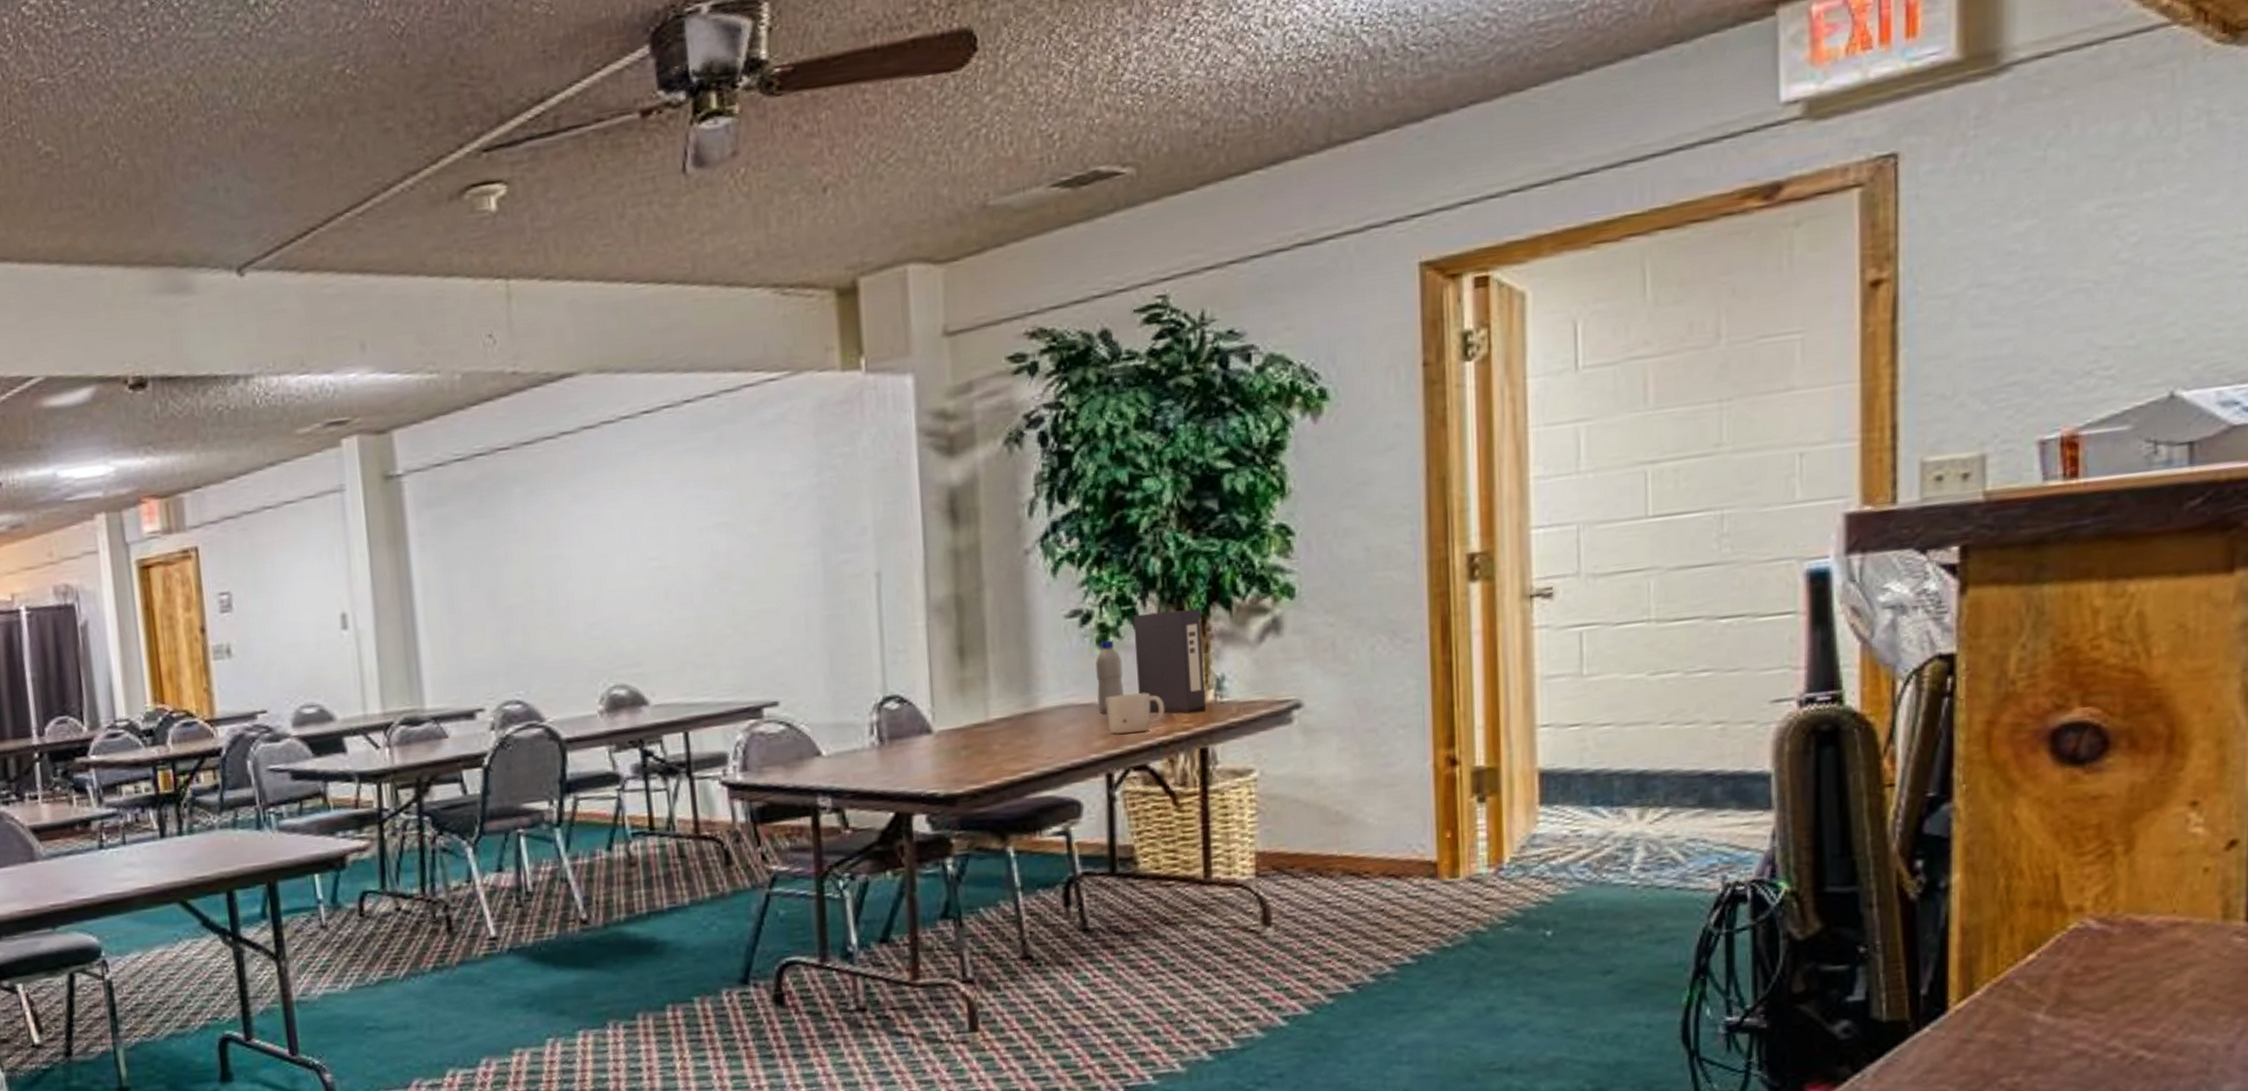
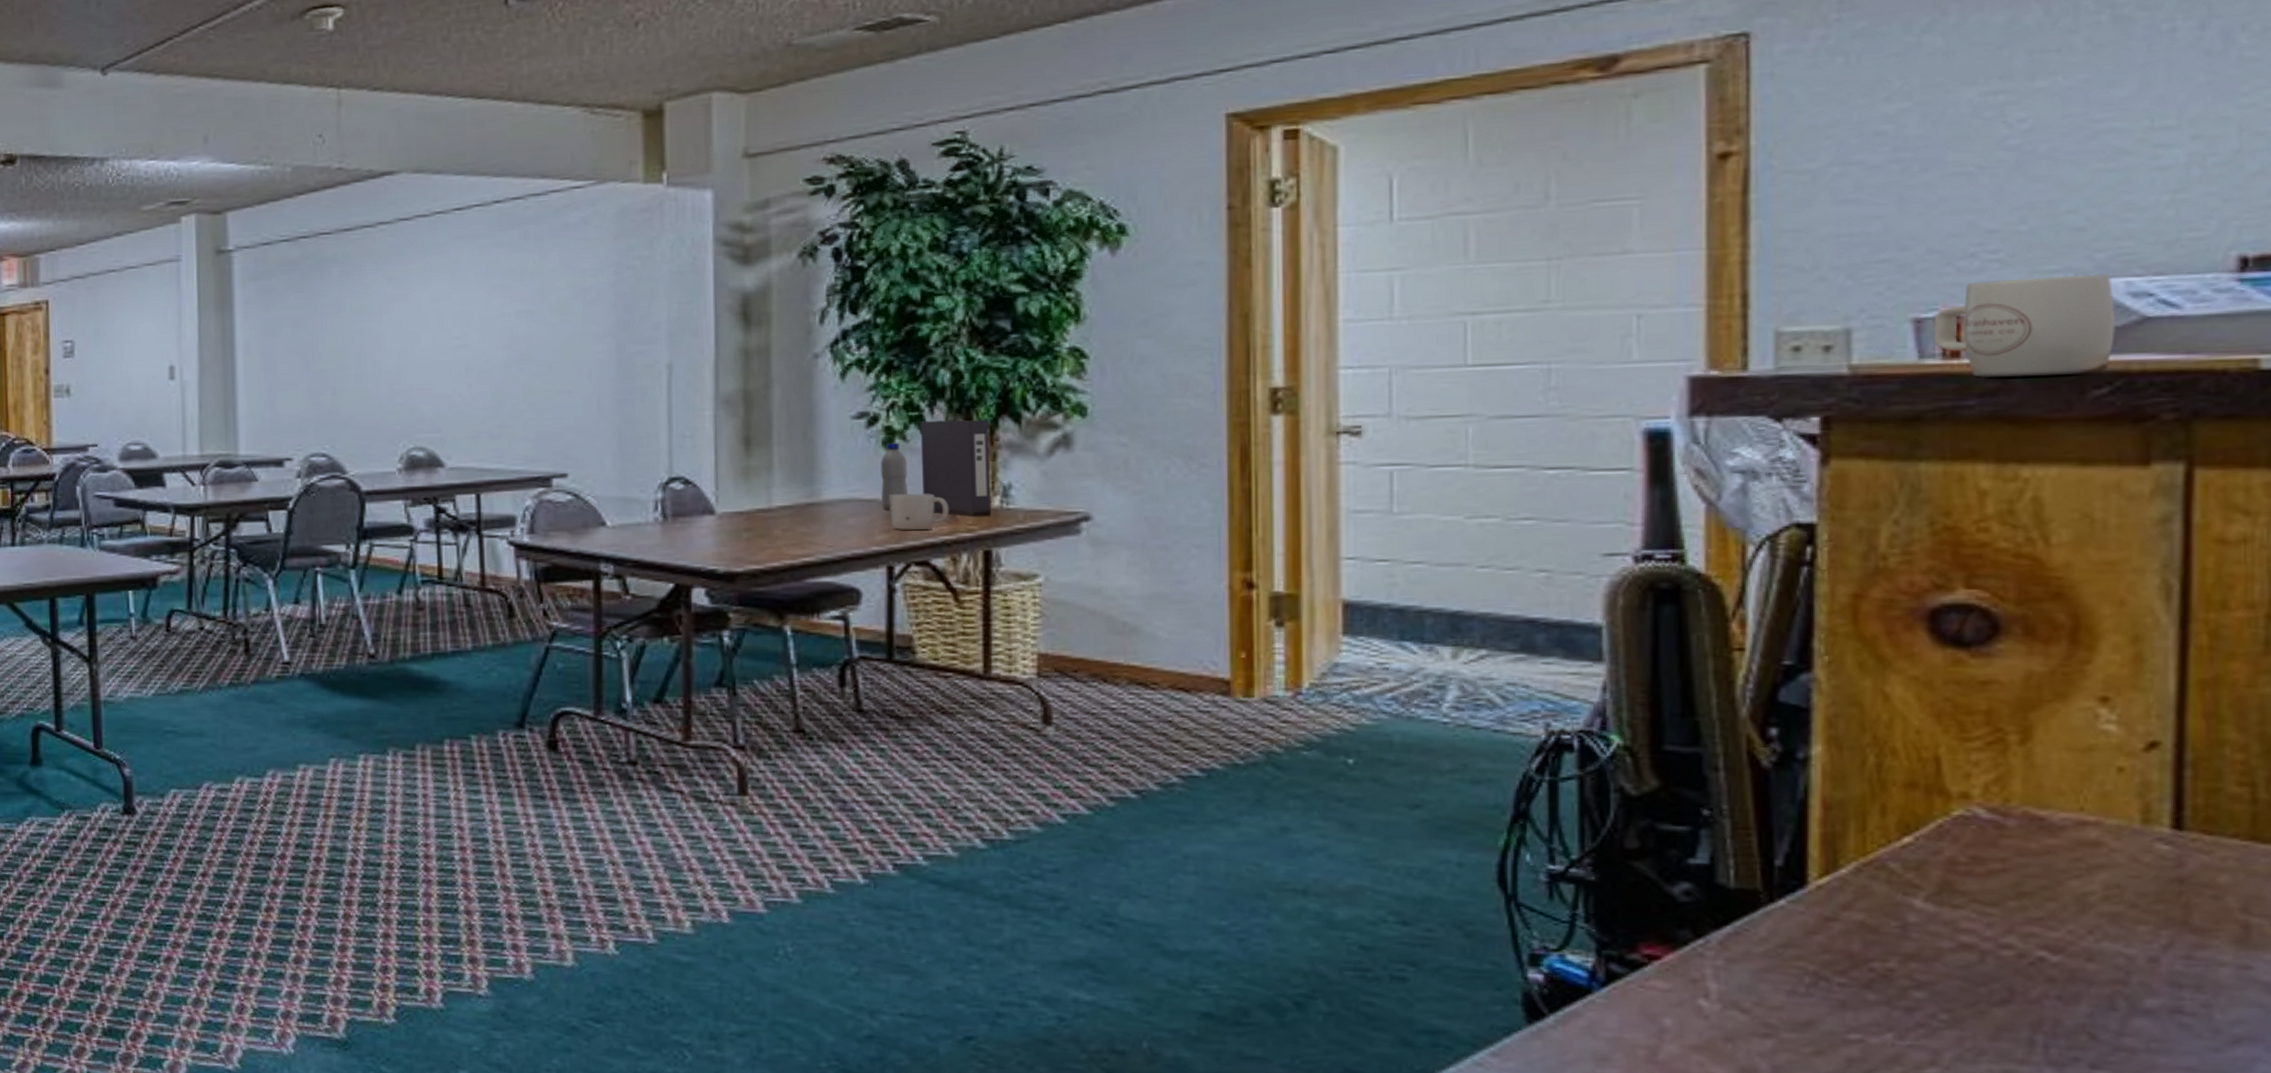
mug: none [2056,384,2207,496] -> present [1934,273,2115,378]

